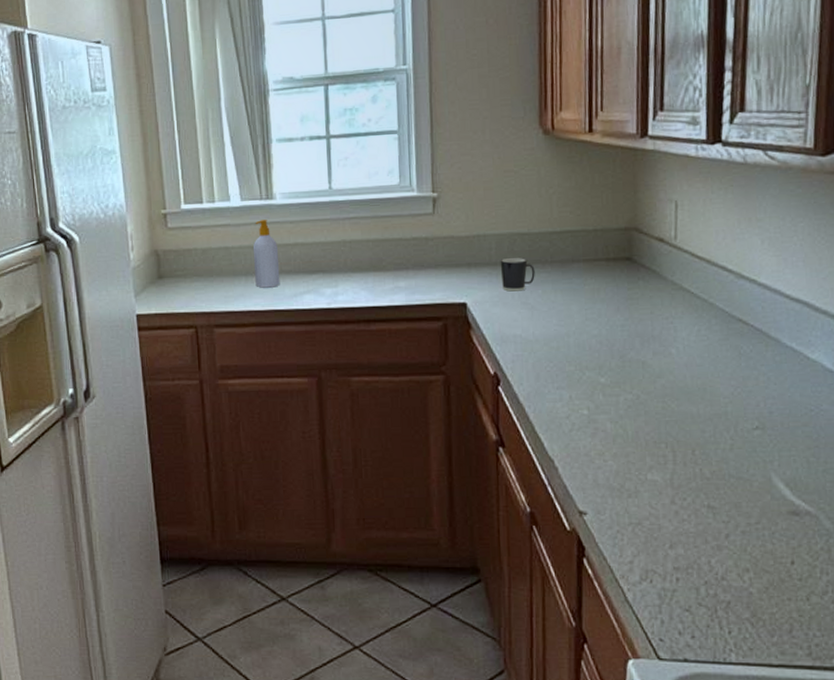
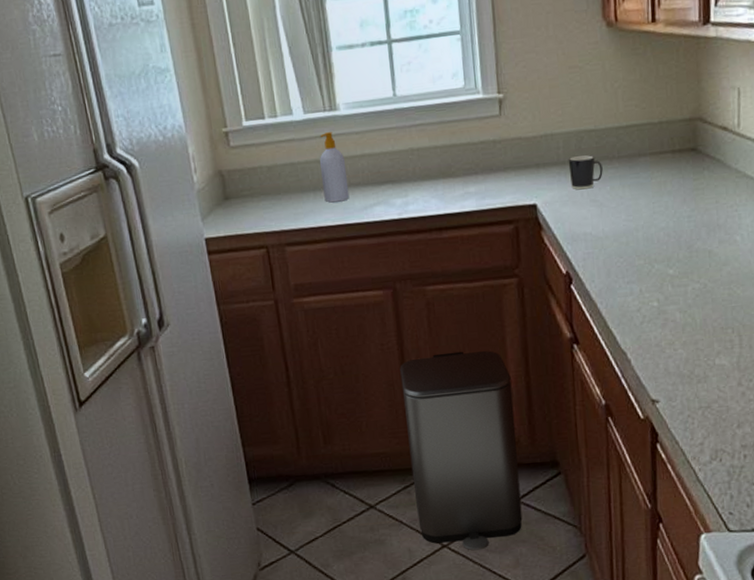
pedal bin: none [320,445,439,655] -> present [400,351,523,551]

